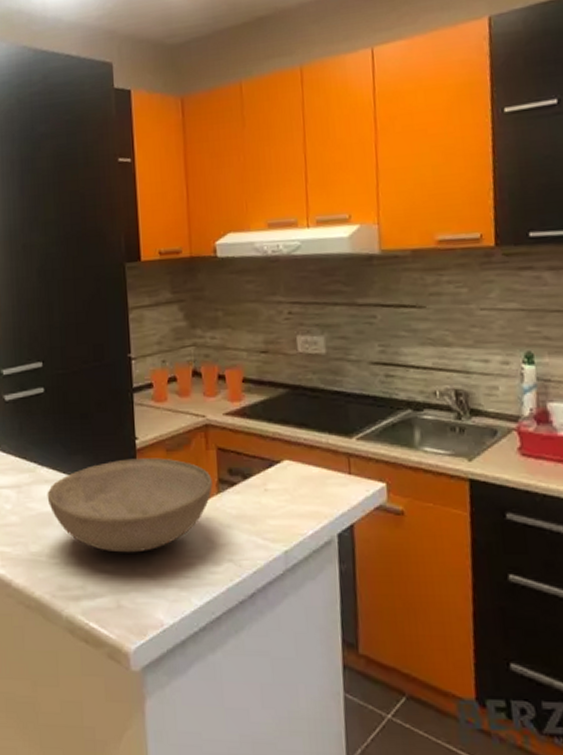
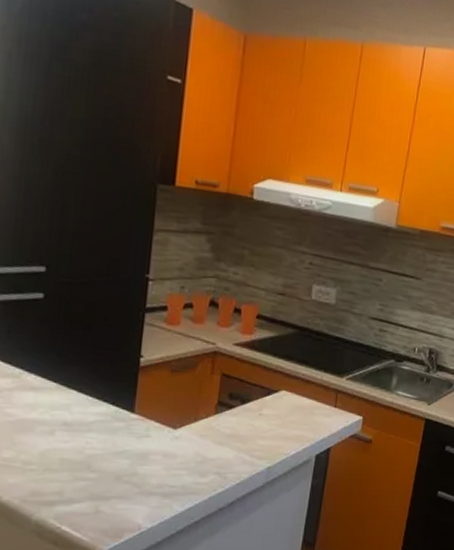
bowl: present [47,458,213,553] -> none [30,374,212,463]

